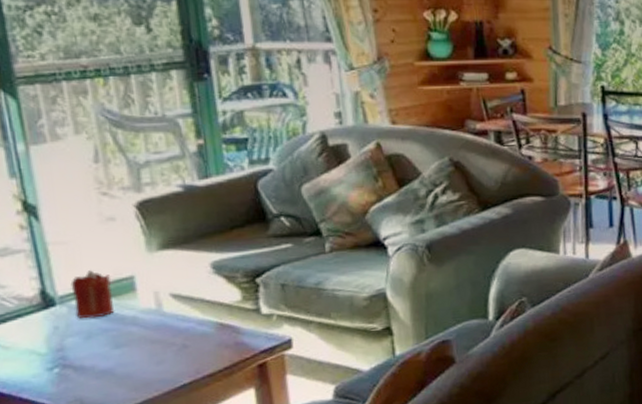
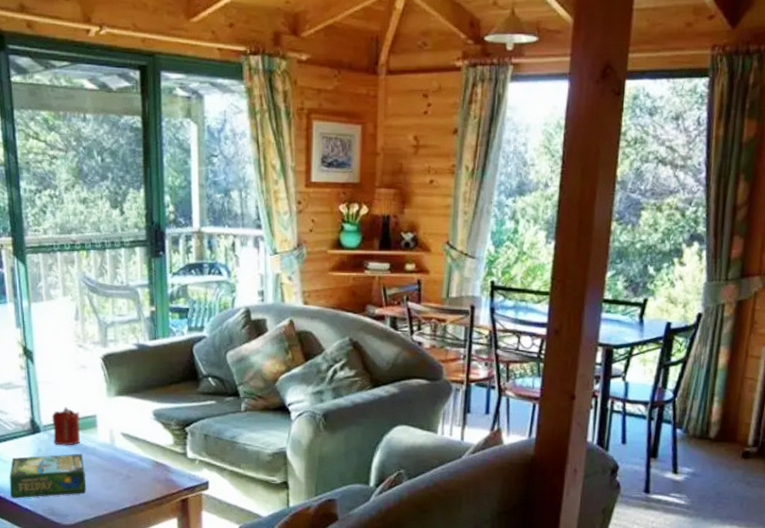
board game: none [14,326,128,394] -> present [9,454,87,499]

